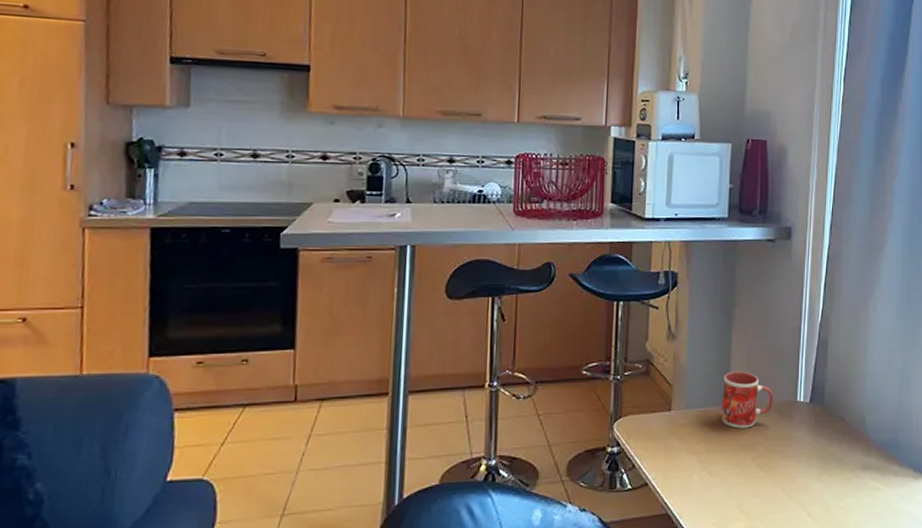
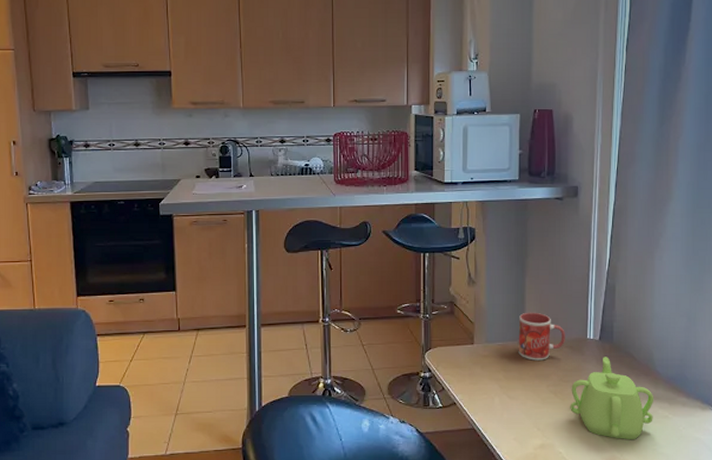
teapot: none [777,422,866,518] -> present [570,357,654,440]

